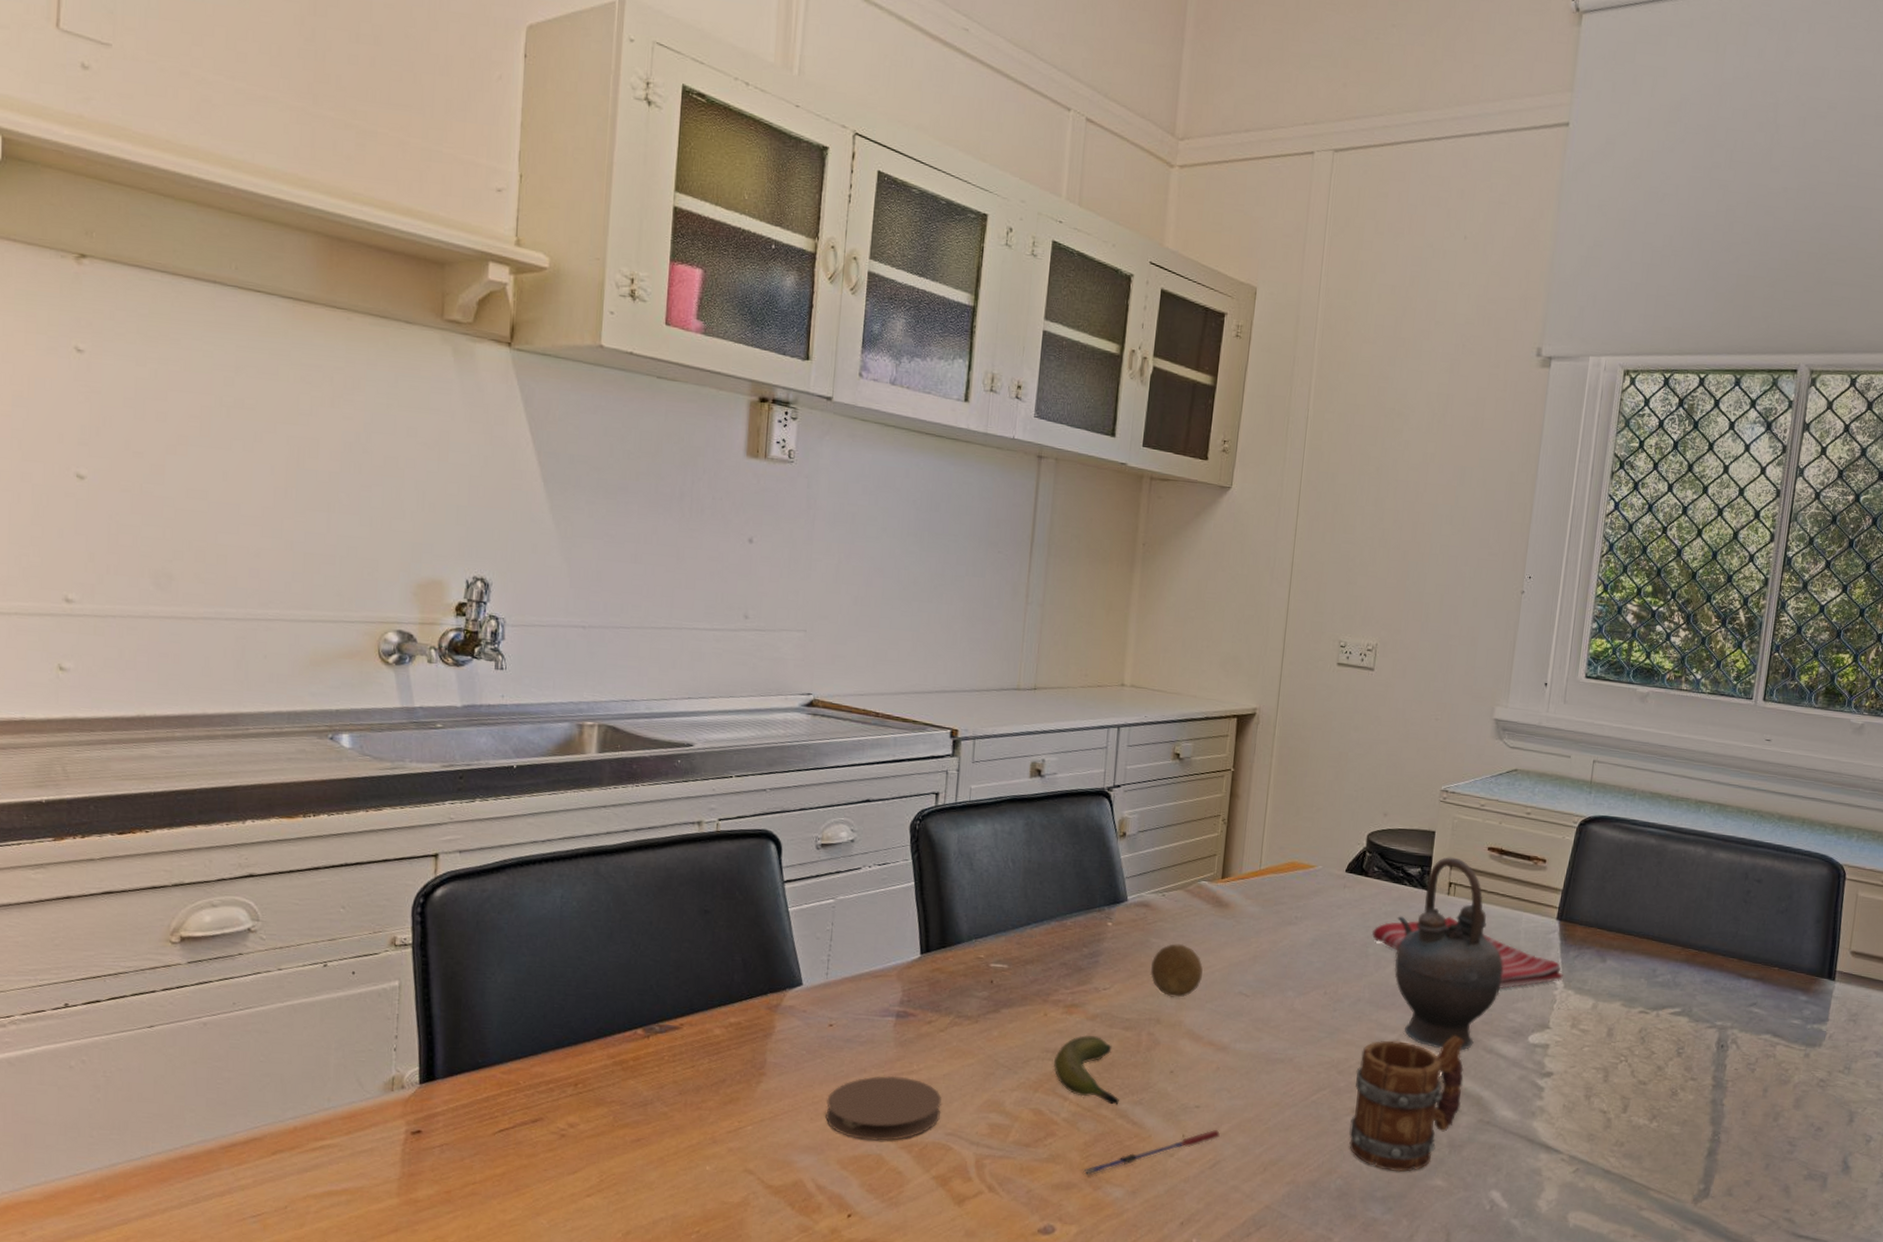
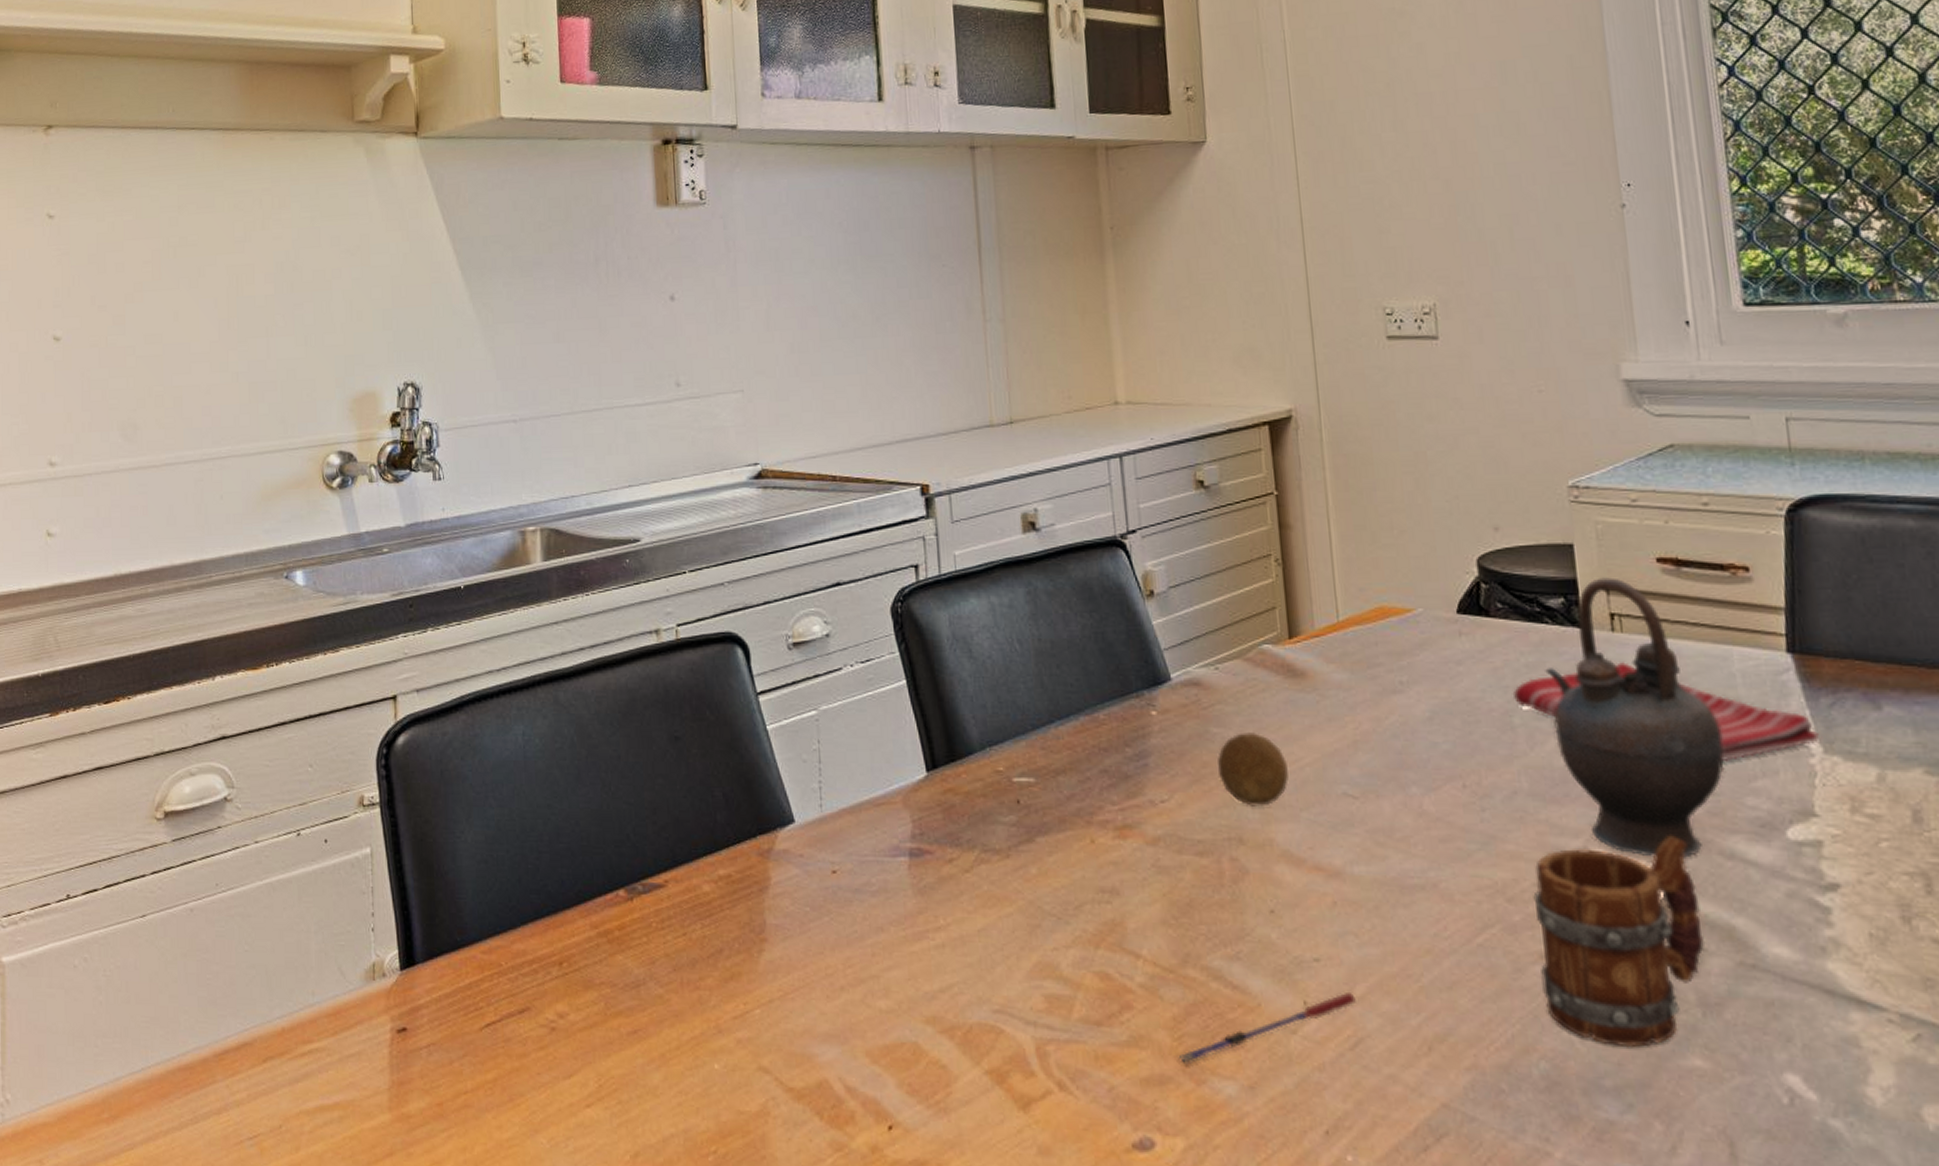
coaster: present [824,1075,941,1141] -> none [842,934,983,1024]
banana: present [1054,1035,1119,1105] -> none [1114,867,1209,962]

